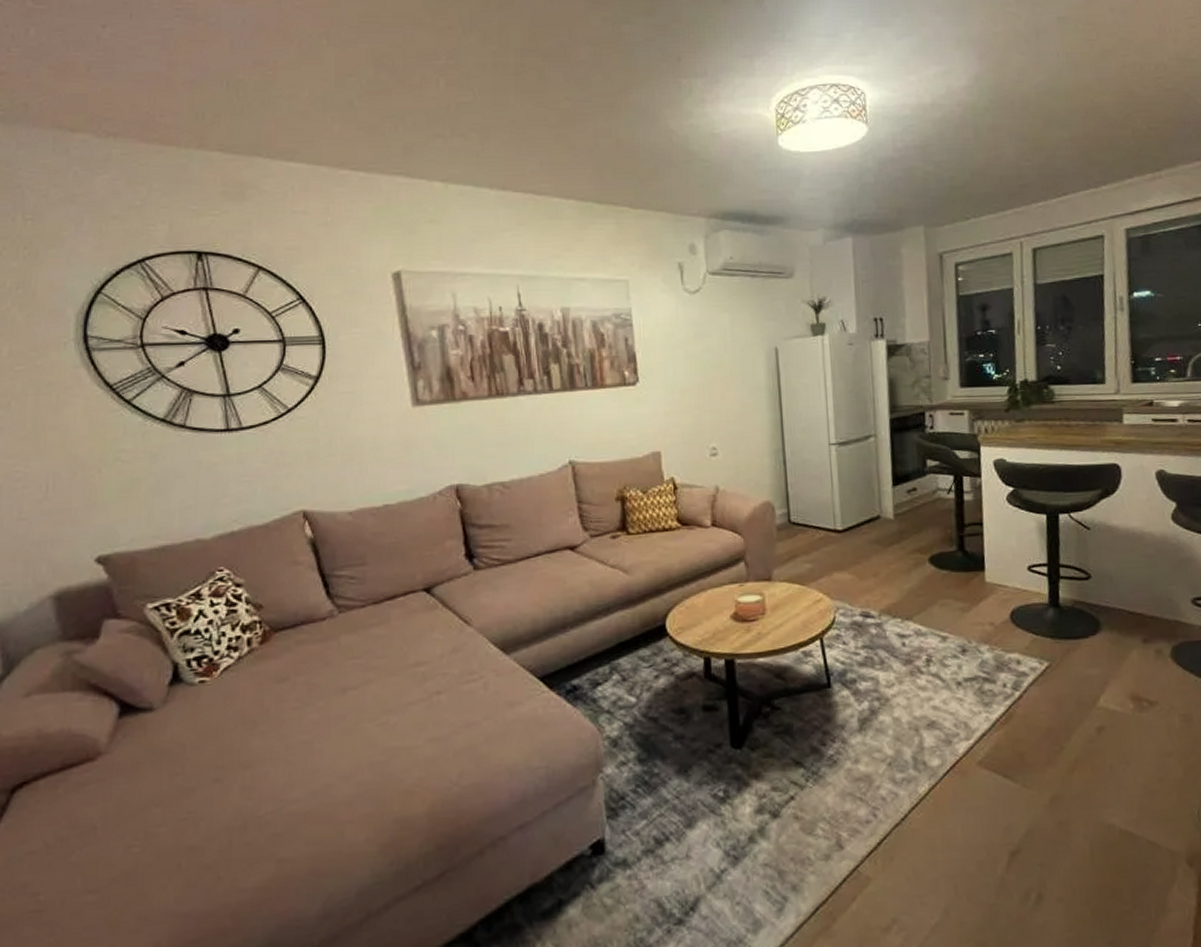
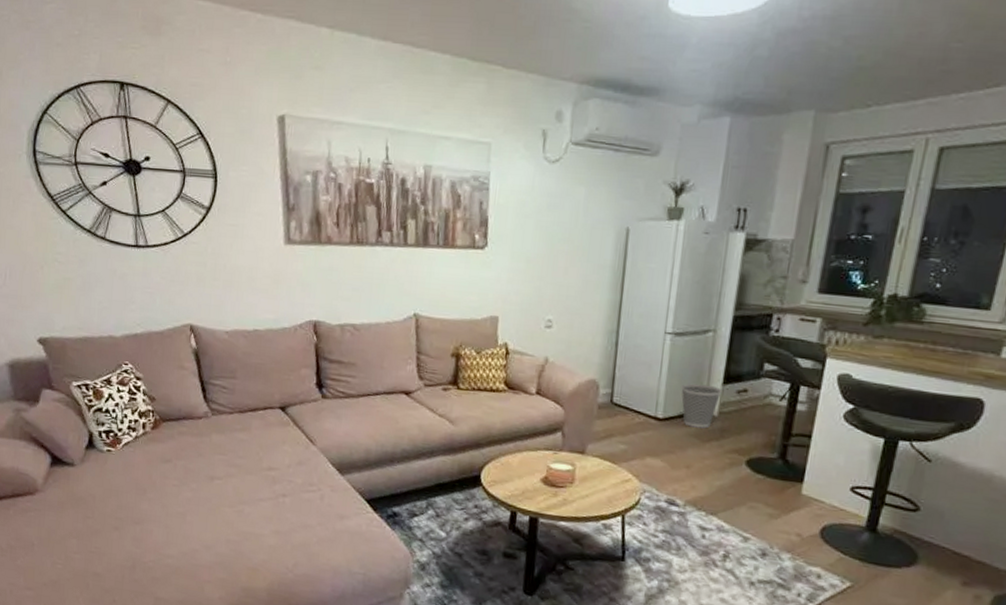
wastebasket: none [854,489,893,534] -> present [681,383,722,429]

